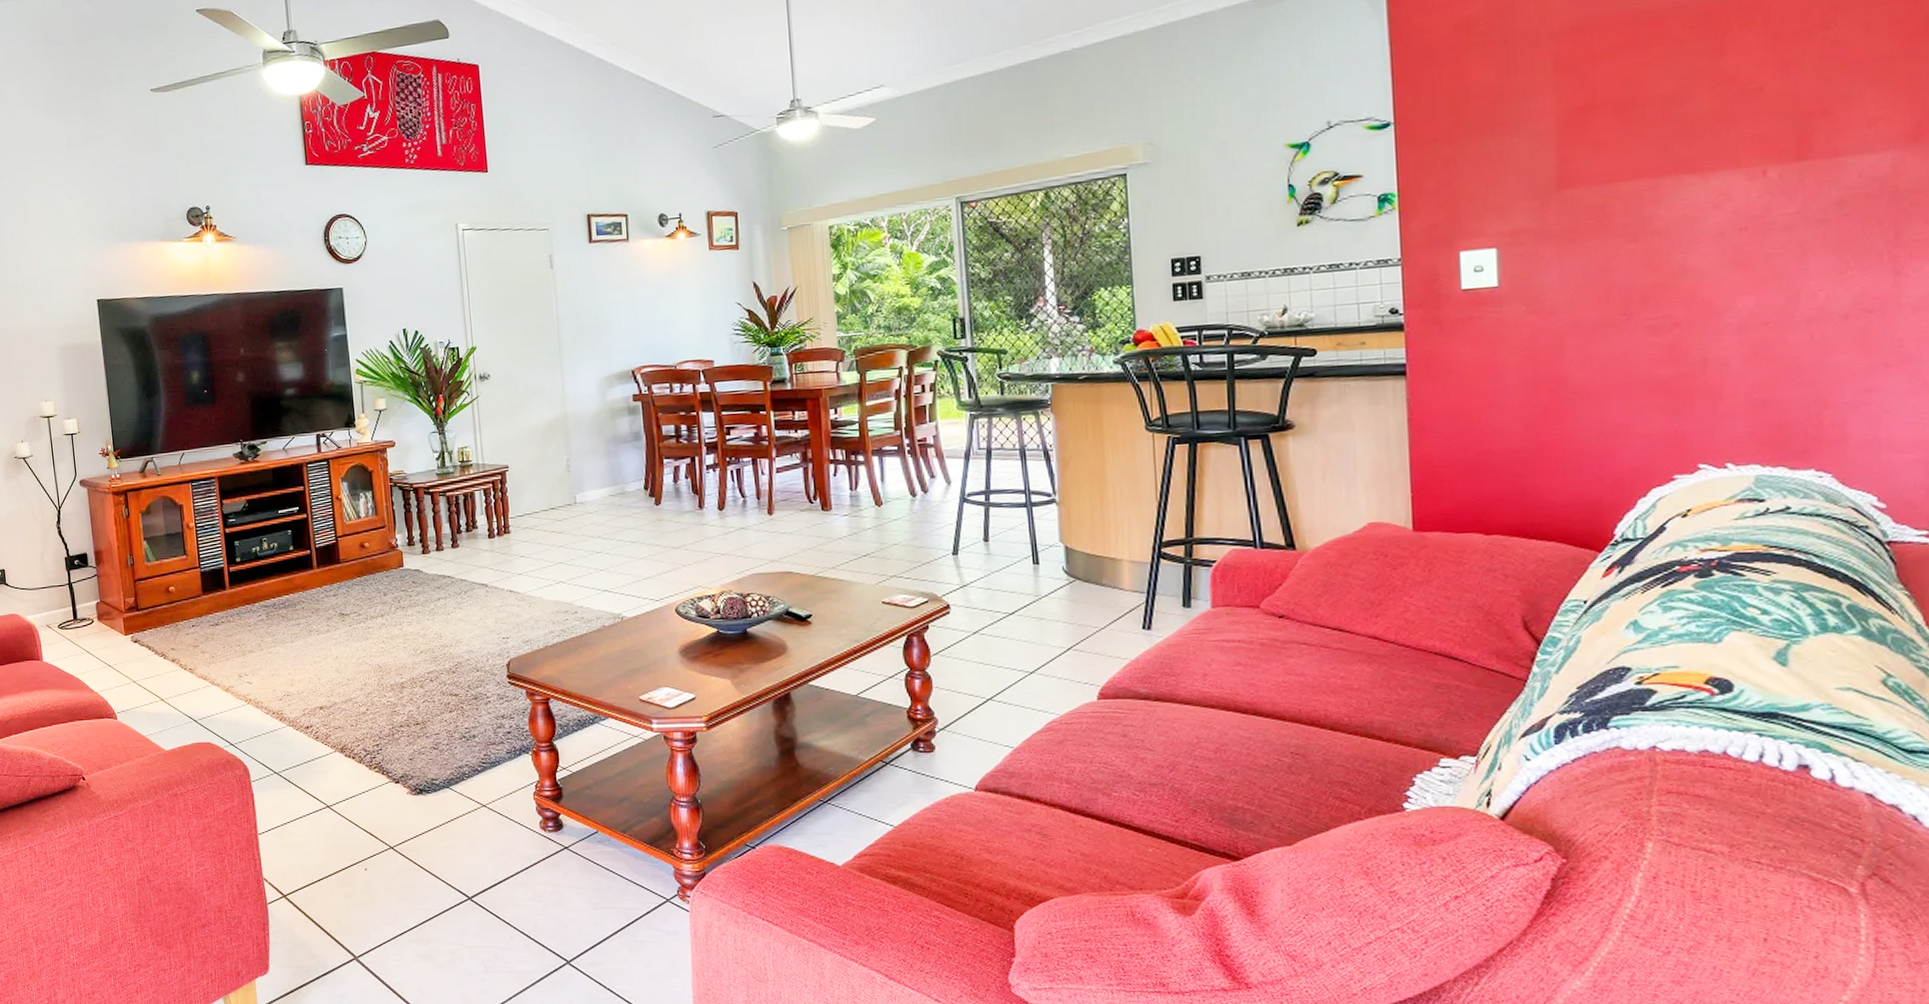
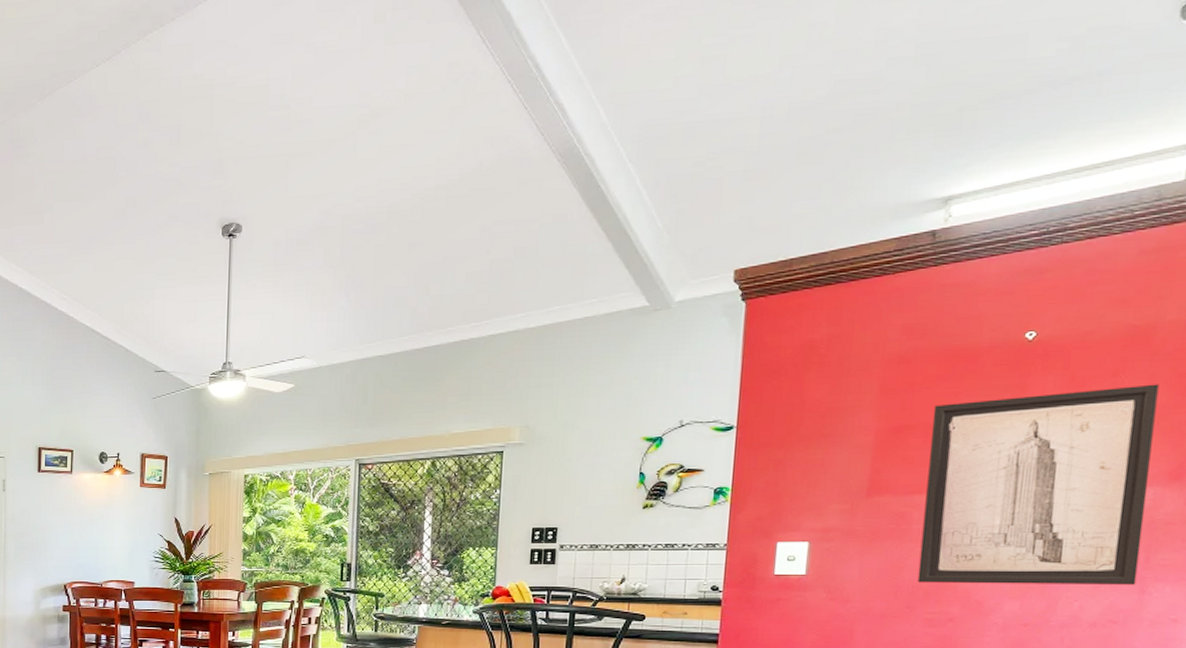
wall art: none [1620,33,1889,285] -> present [917,384,1159,586]

